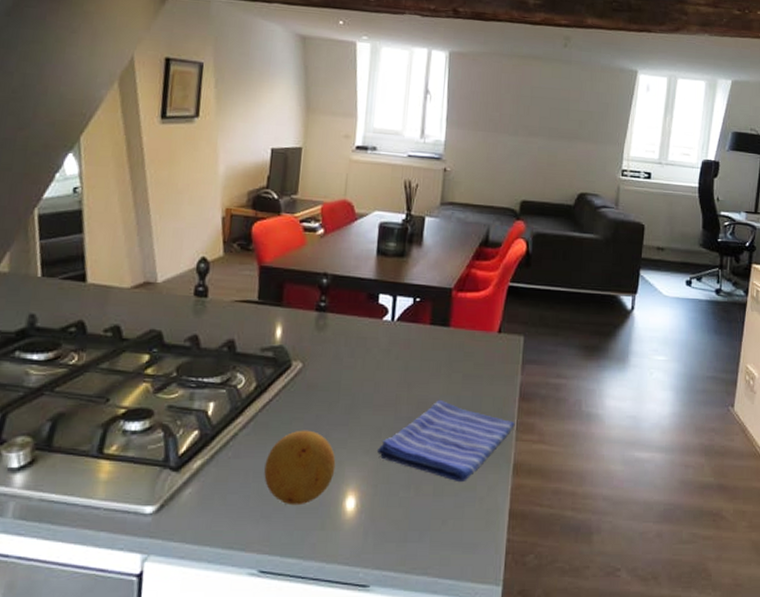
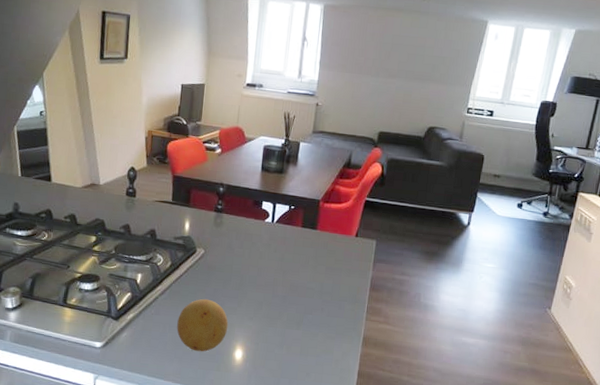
dish towel: present [376,399,515,483] -> none [258,284,366,348]

